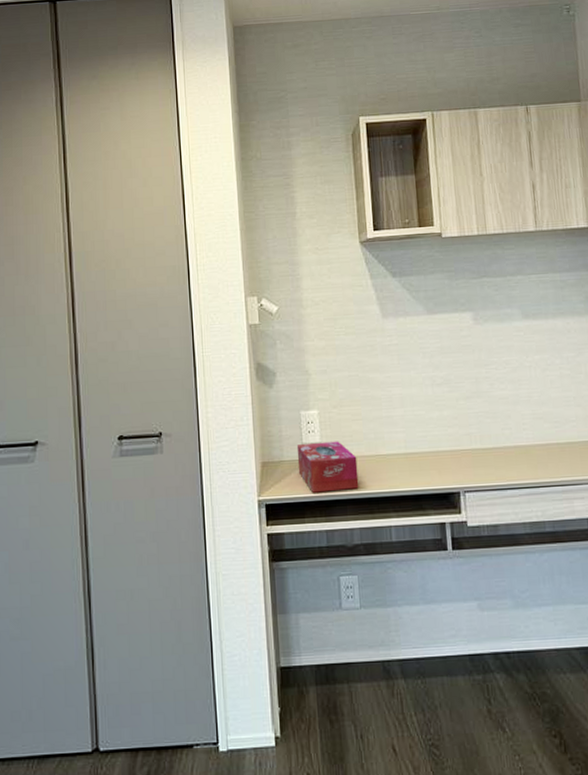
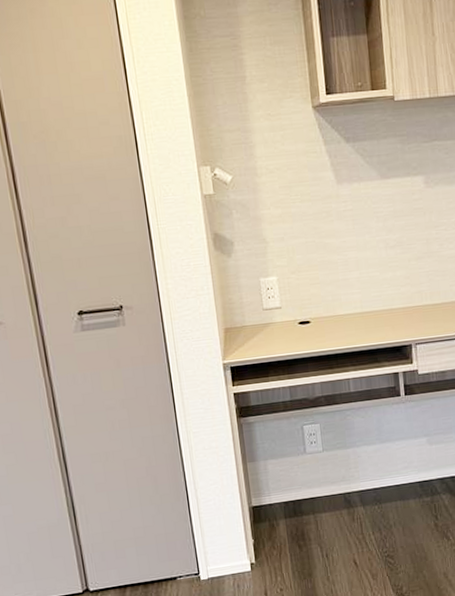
tissue box: present [296,441,359,493] -> none [257,304,319,354]

